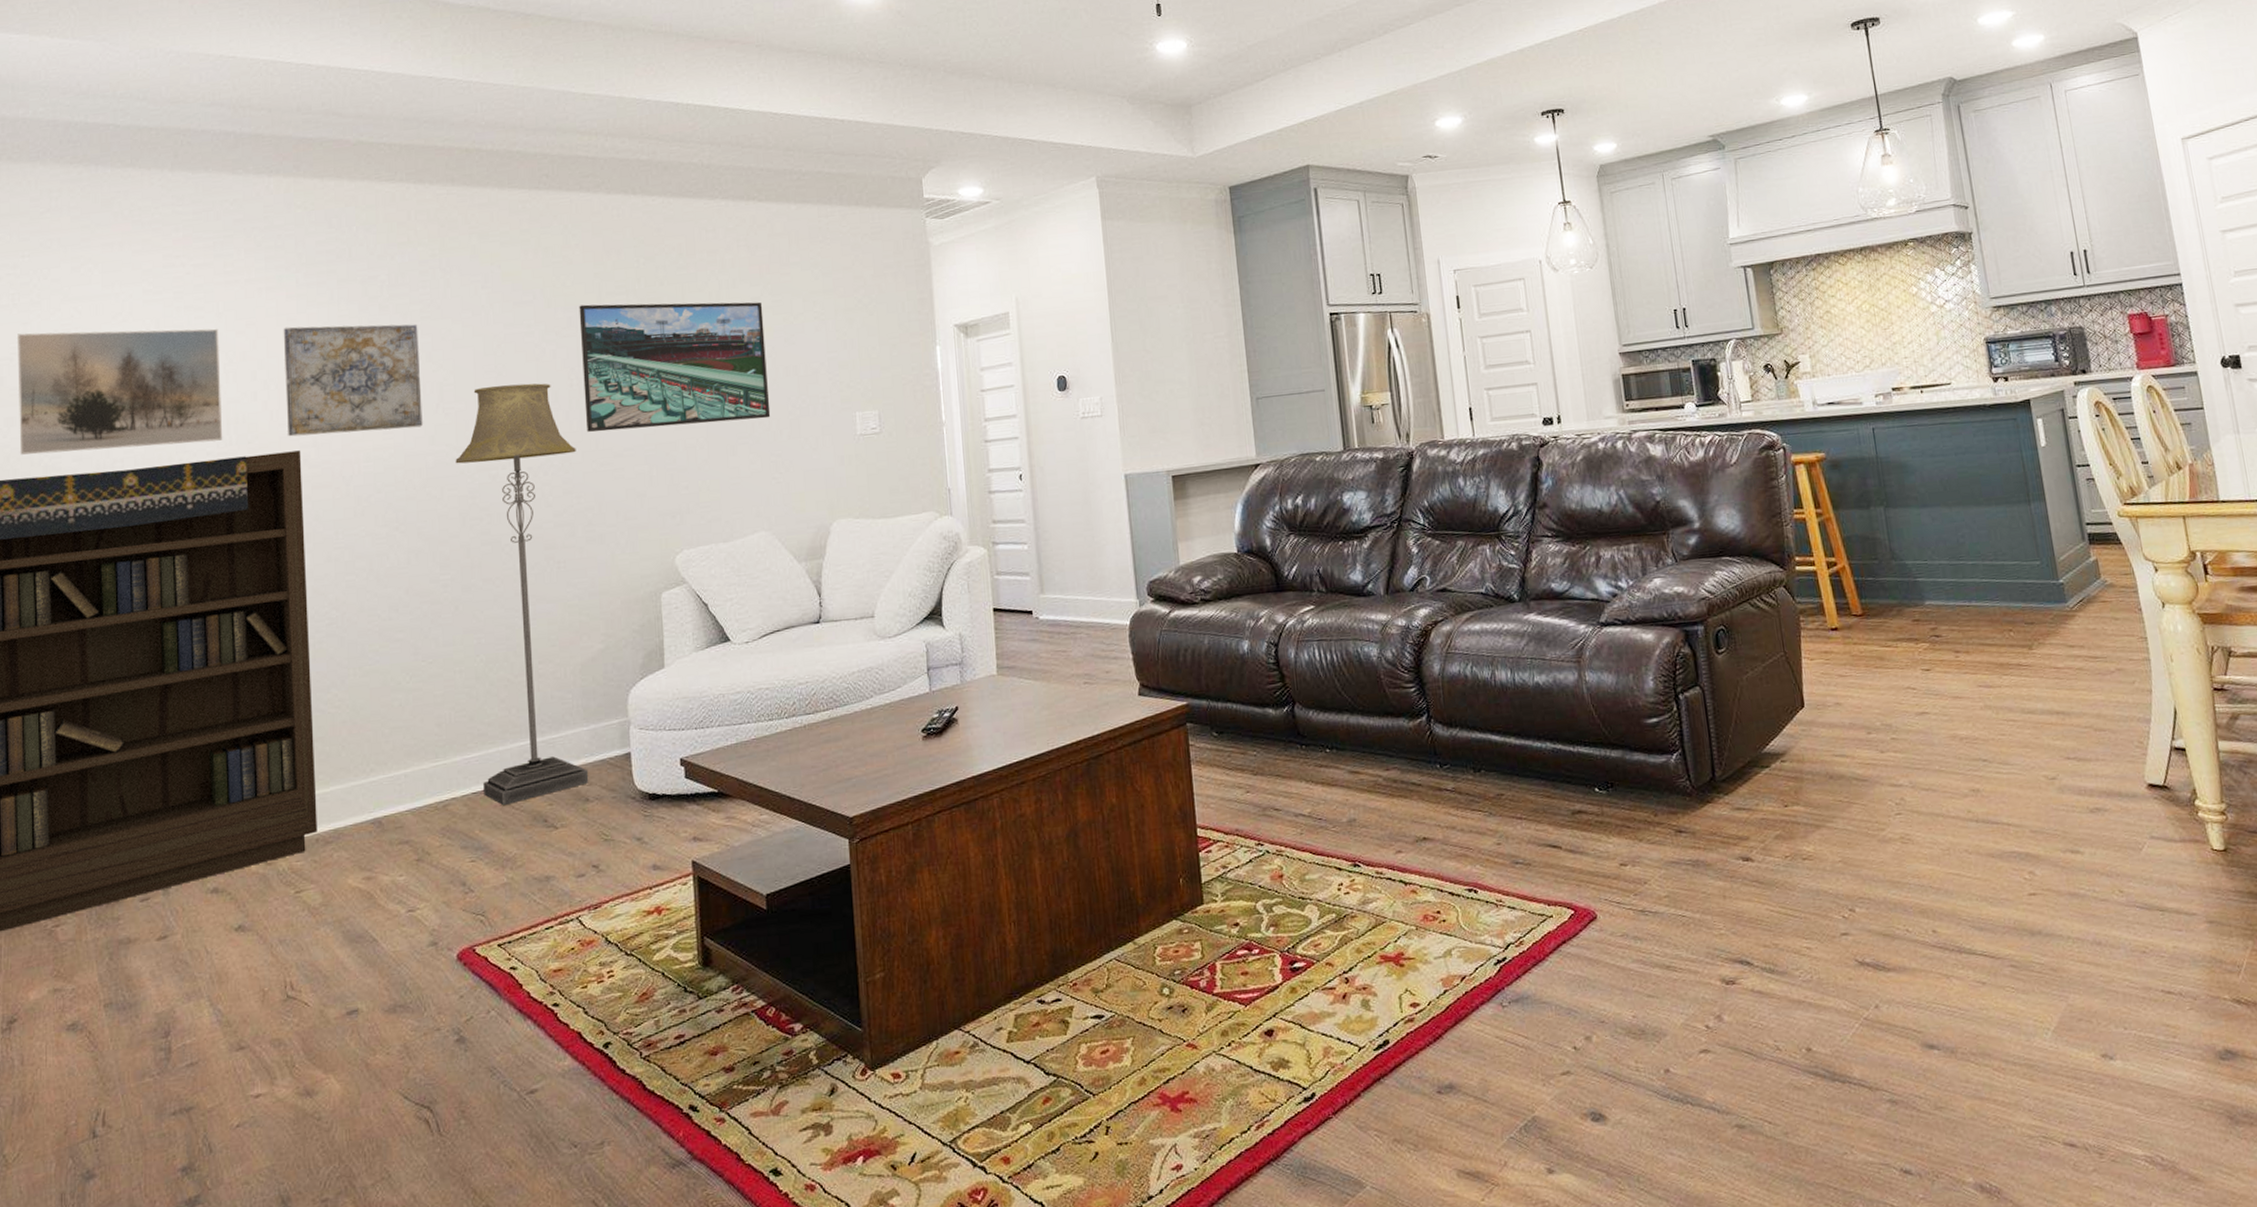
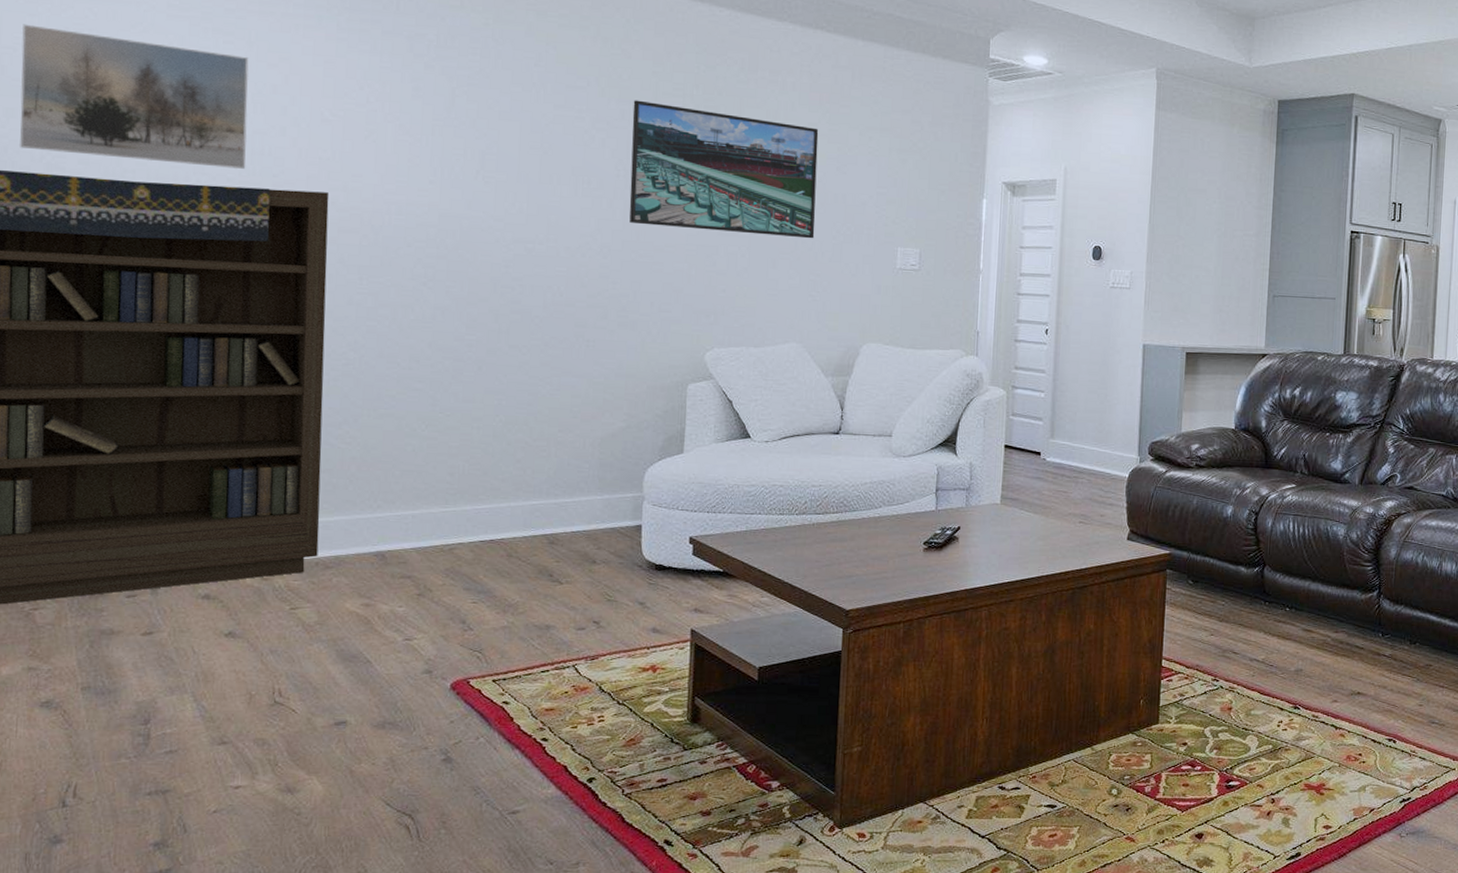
wall art: present [283,324,423,437] -> none [316,68,464,190]
floor lamp: present [455,383,589,806] -> none [491,162,617,557]

